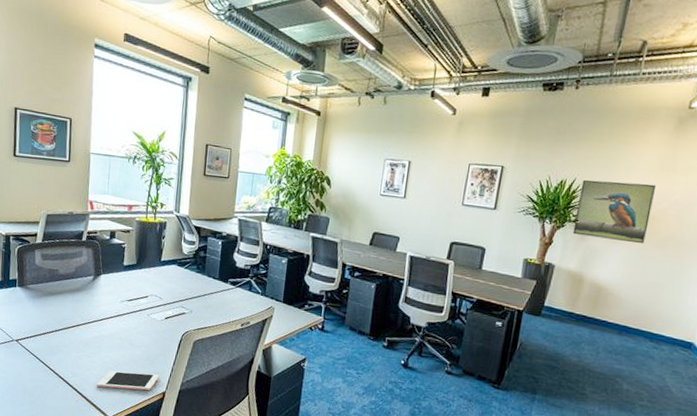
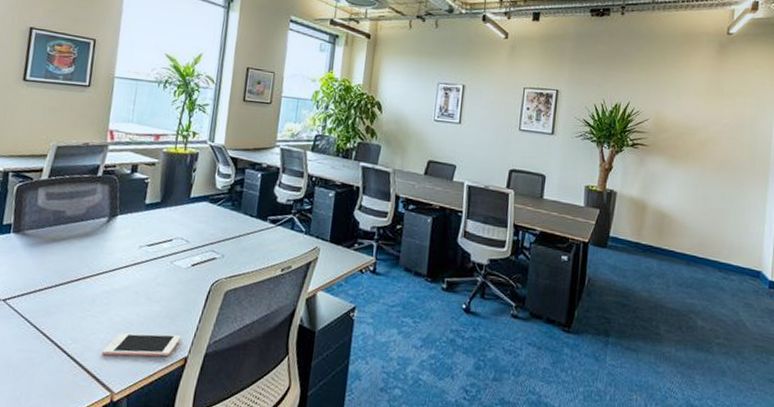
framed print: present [573,180,656,244] -> none [631,103,706,168]

